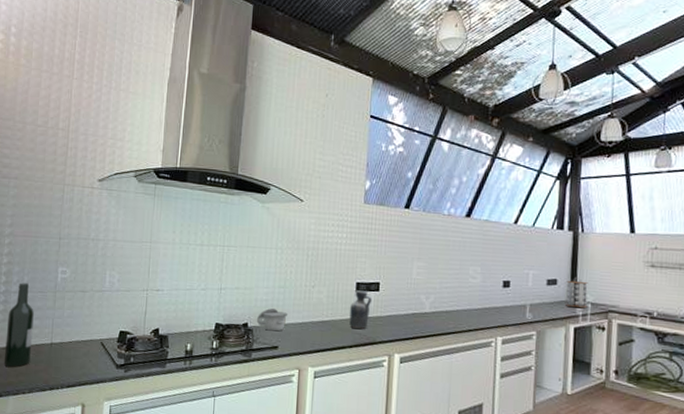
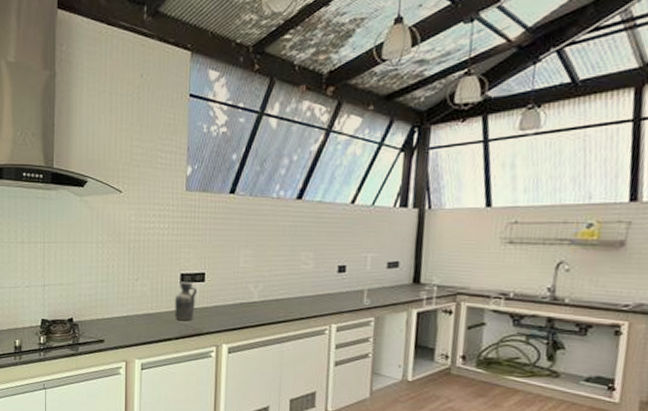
cooking pot: present [256,307,287,332] -> none [81,302,111,326]
spice rack: present [566,276,588,309] -> none [408,258,434,292]

